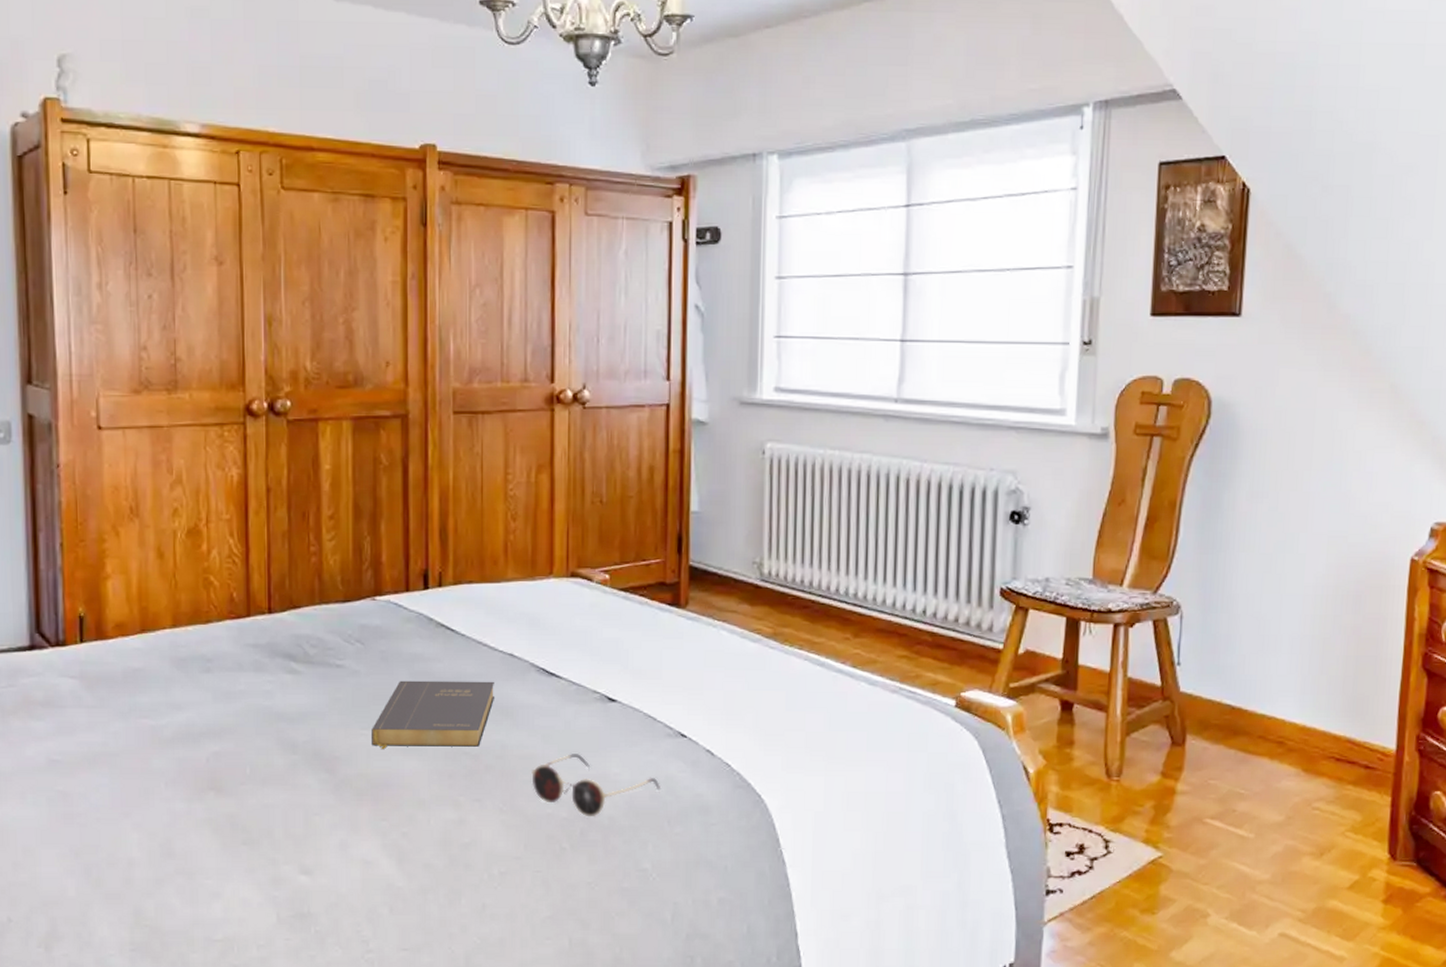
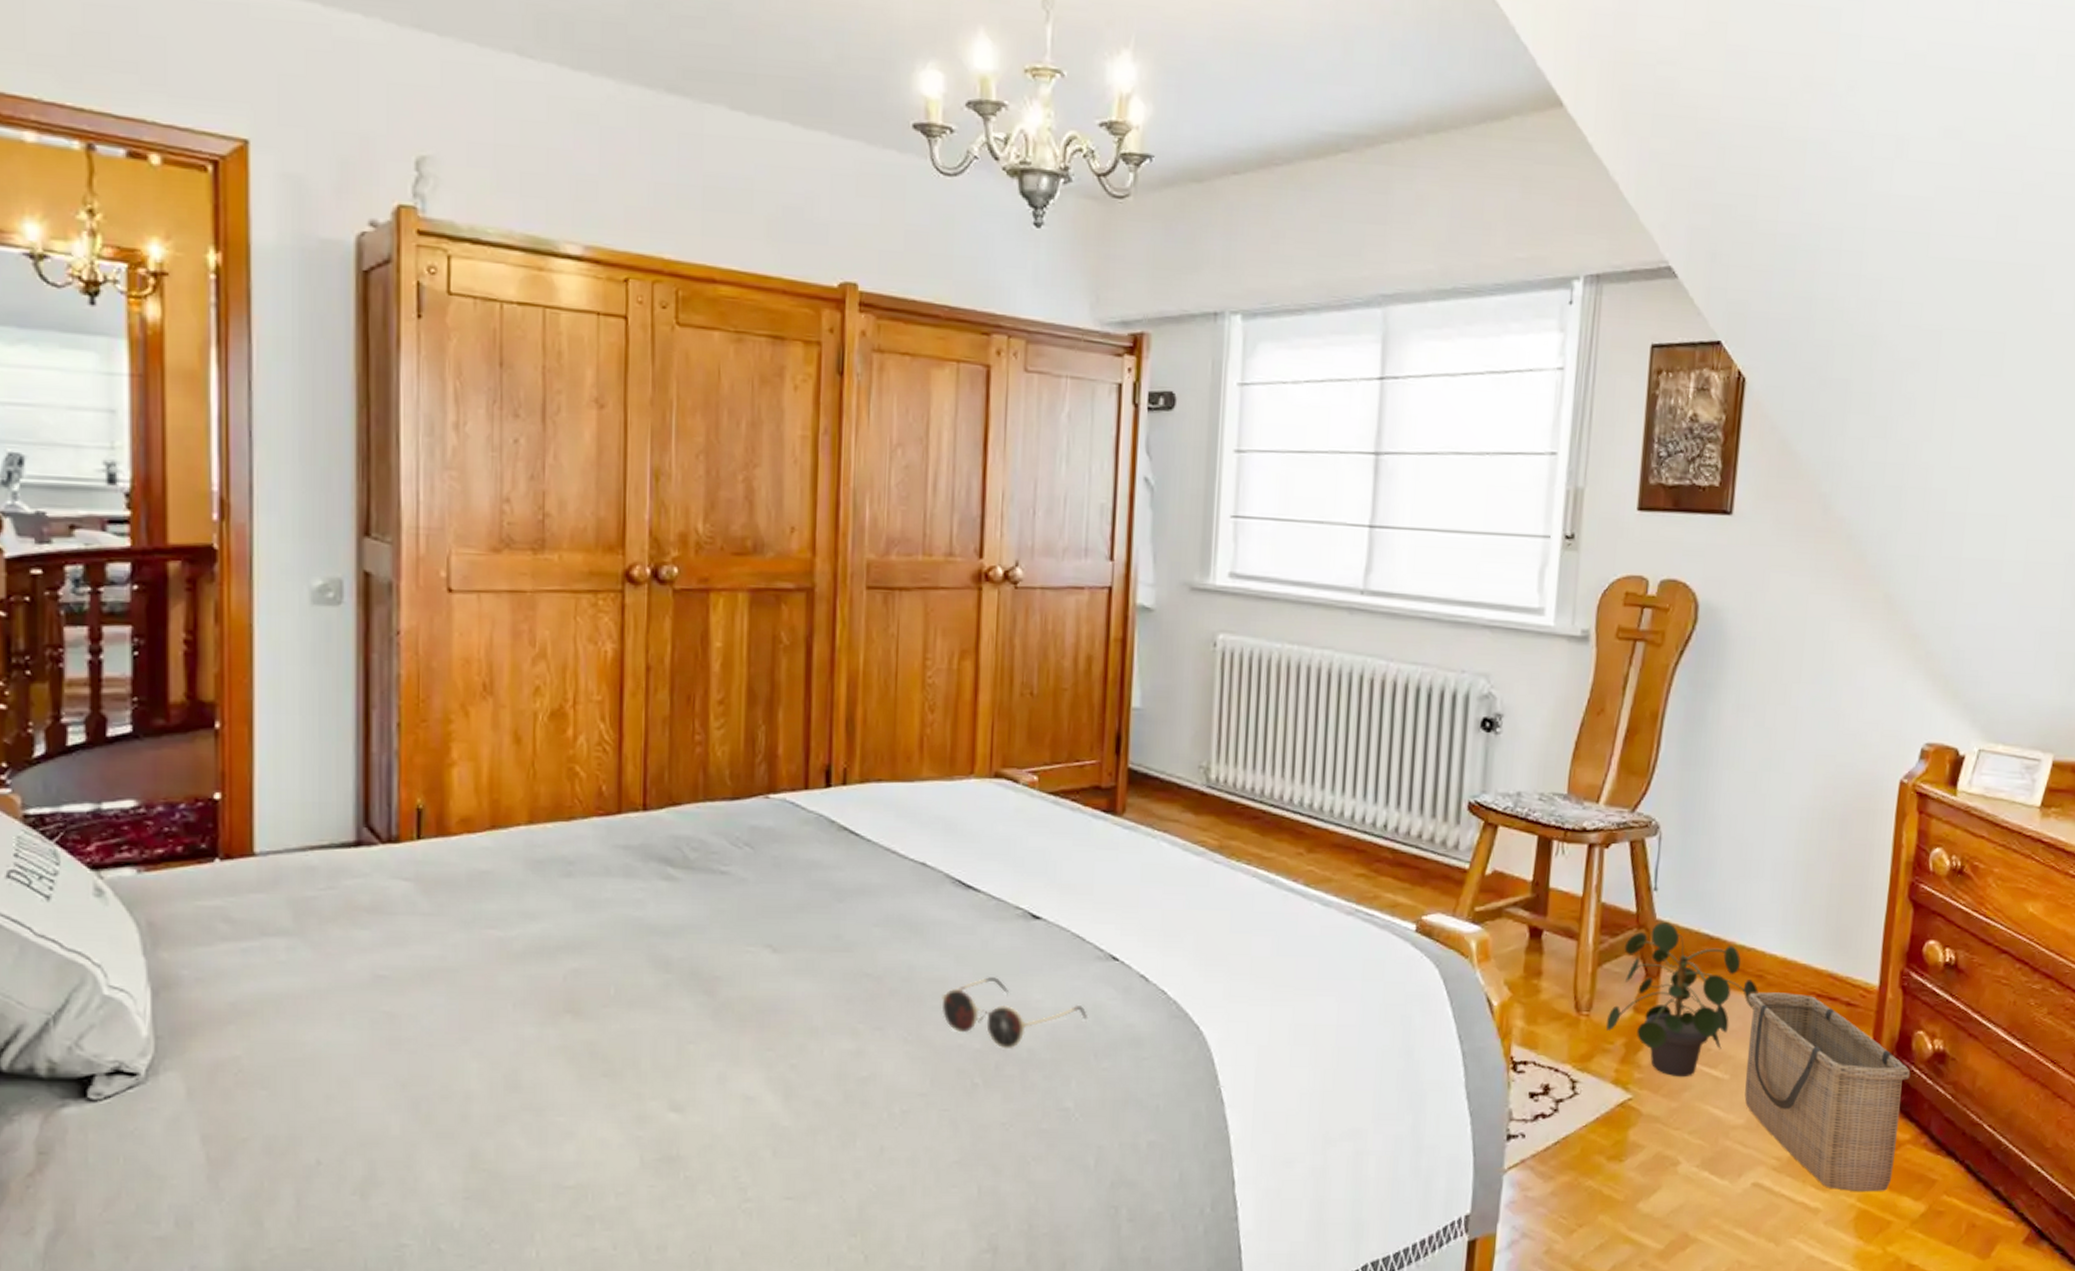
book: present [372,680,494,750] -> none [759,890,903,970]
potted plant: none [1135,694,1280,835] -> present [1605,922,1759,1076]
basket: none [1269,757,1429,942] -> present [1744,992,1911,1192]

